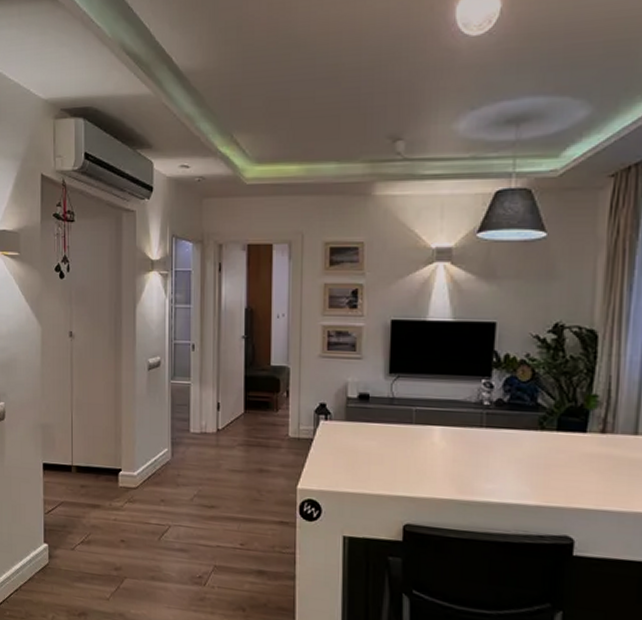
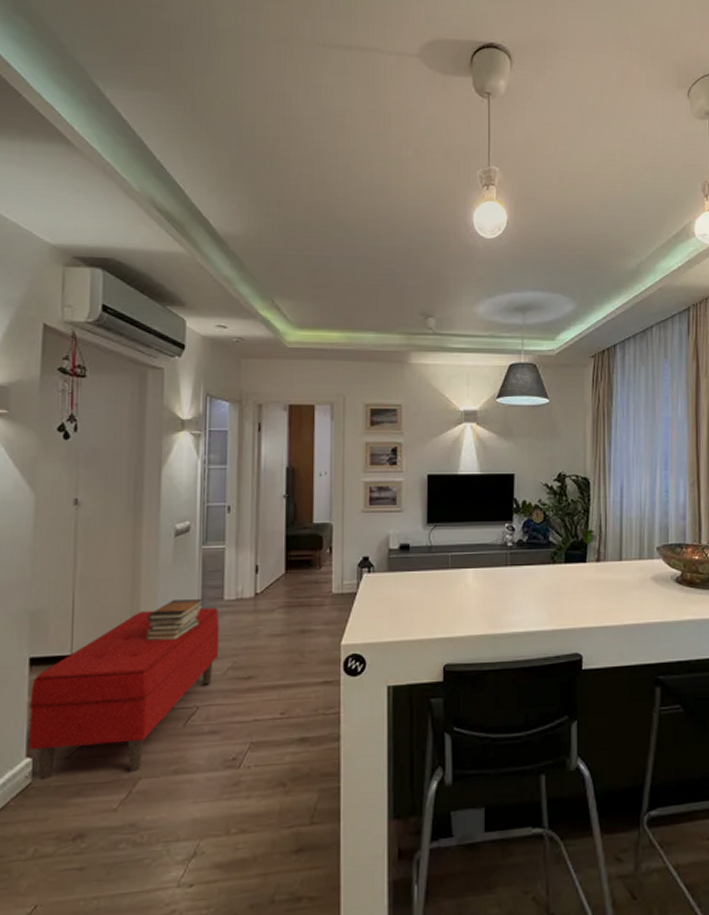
bench: none [44,434,187,571] -> present [28,608,220,781]
book stack: none [127,428,172,463] -> present [146,599,203,641]

